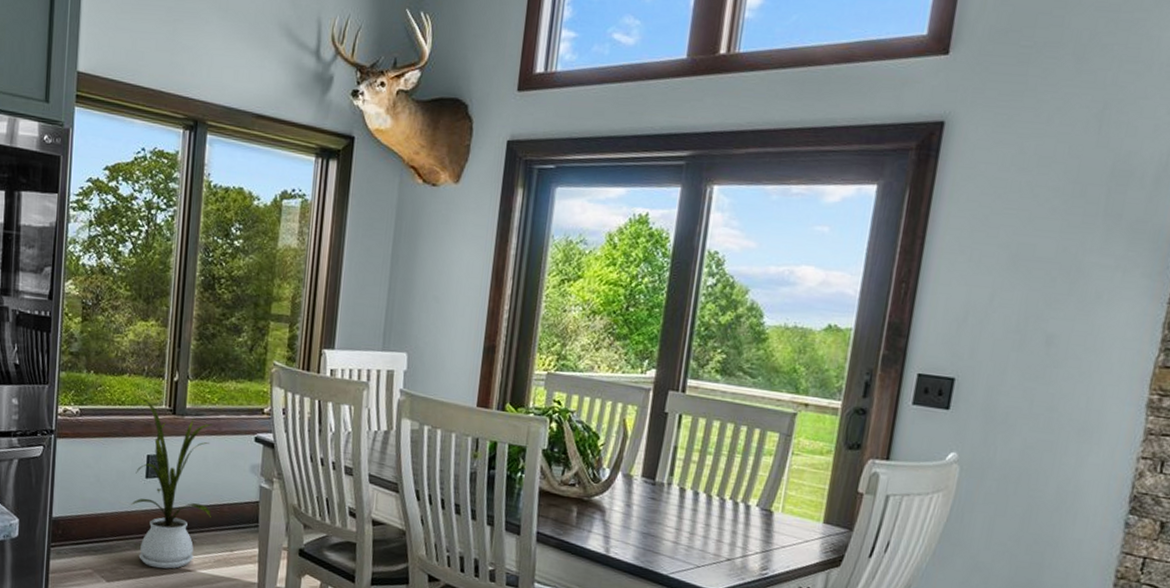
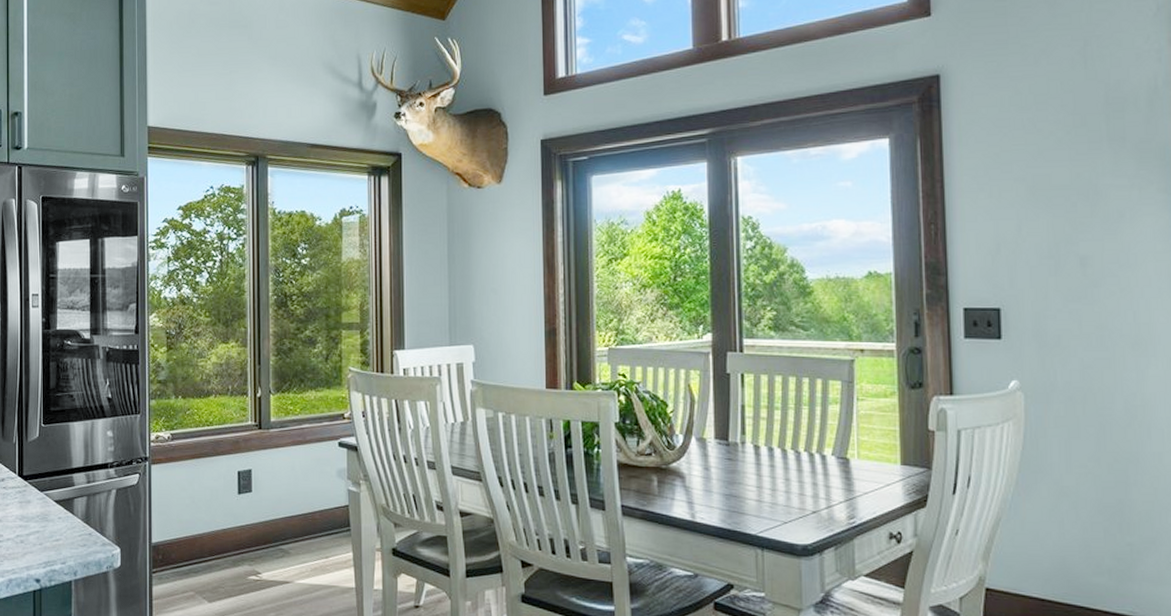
house plant: present [131,396,212,569] -> none [223,415,304,584]

